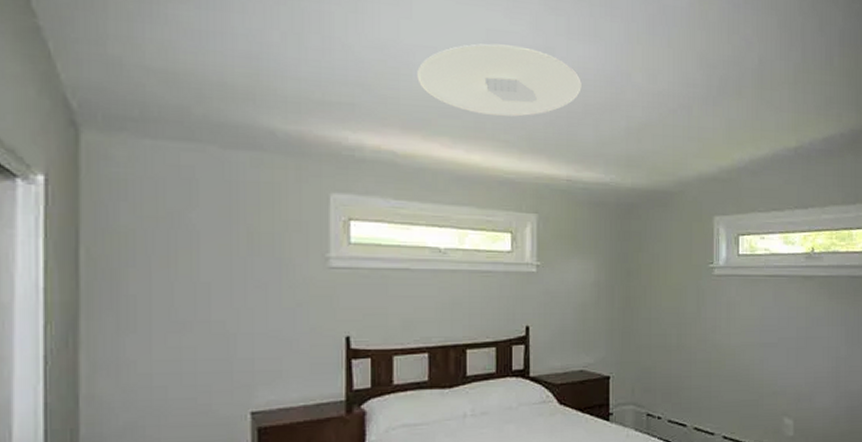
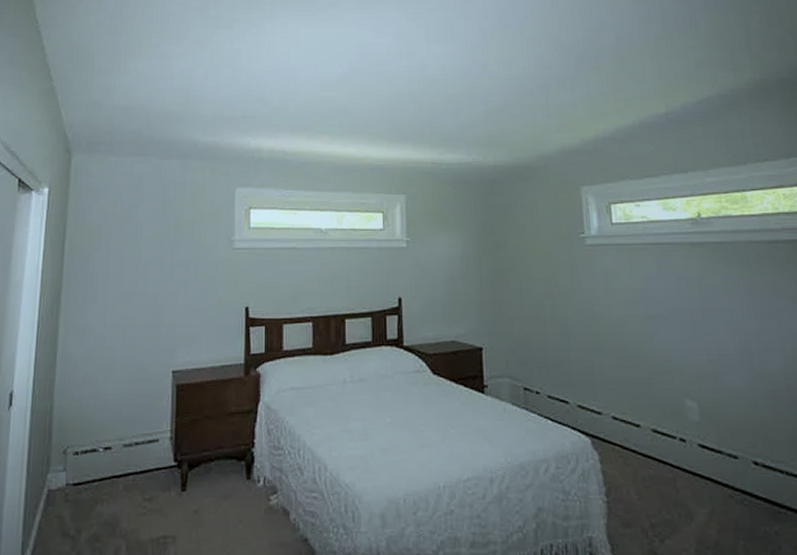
ceiling light: present [417,43,581,117] -> none [303,54,441,113]

